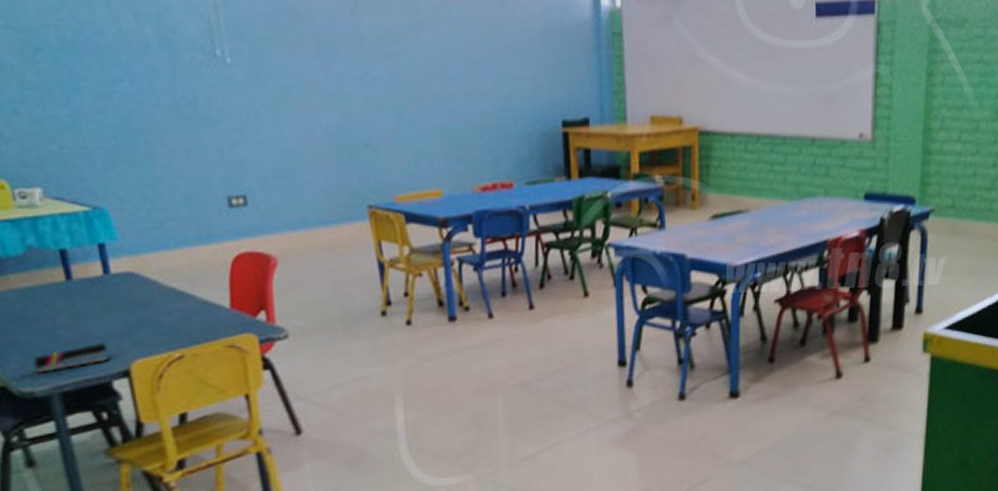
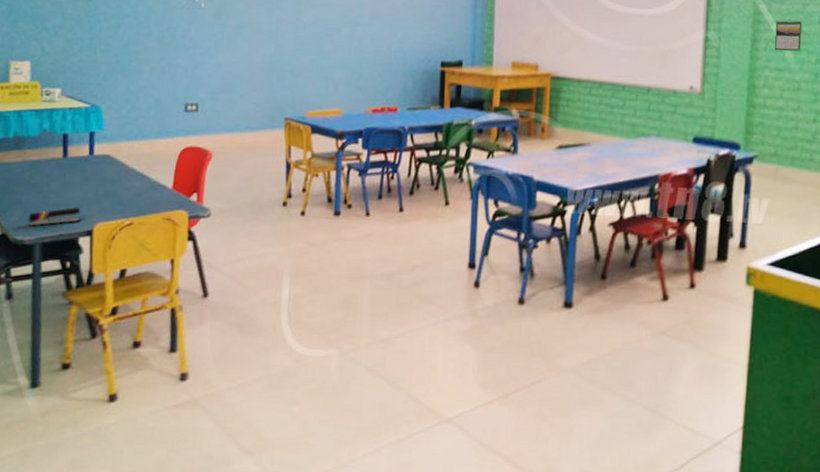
calendar: none [952,47,982,86] -> present [774,20,802,51]

